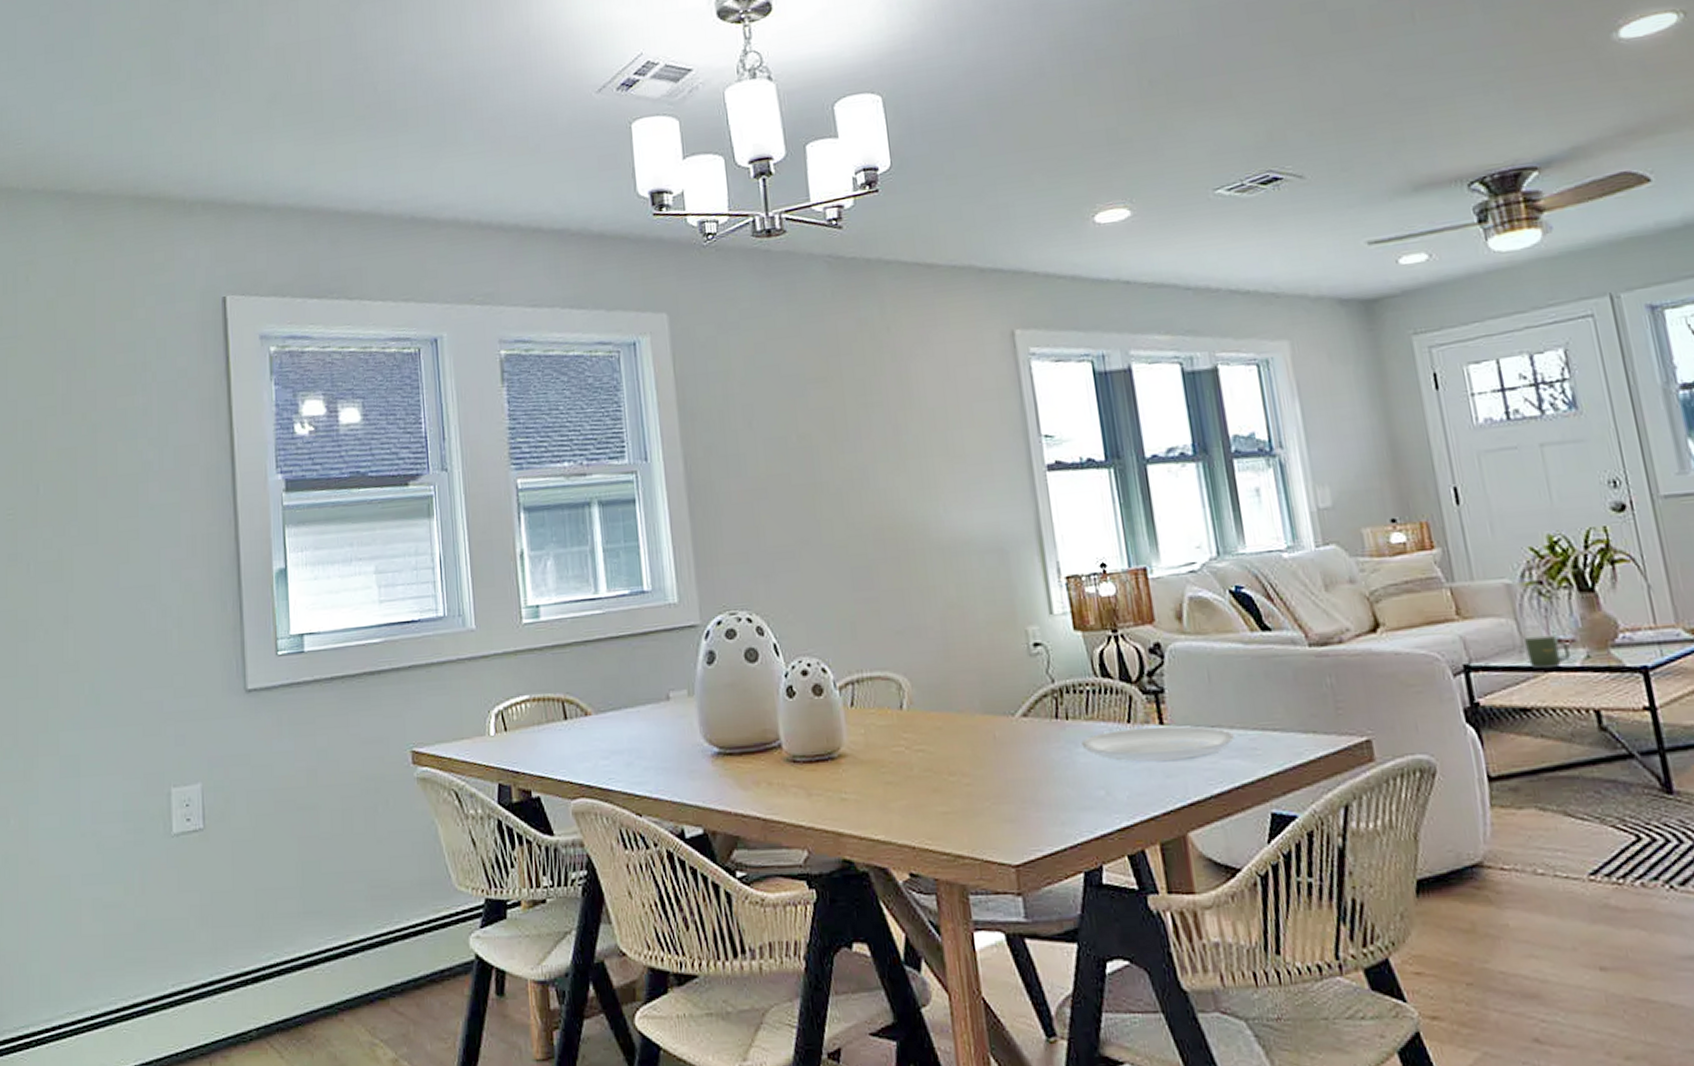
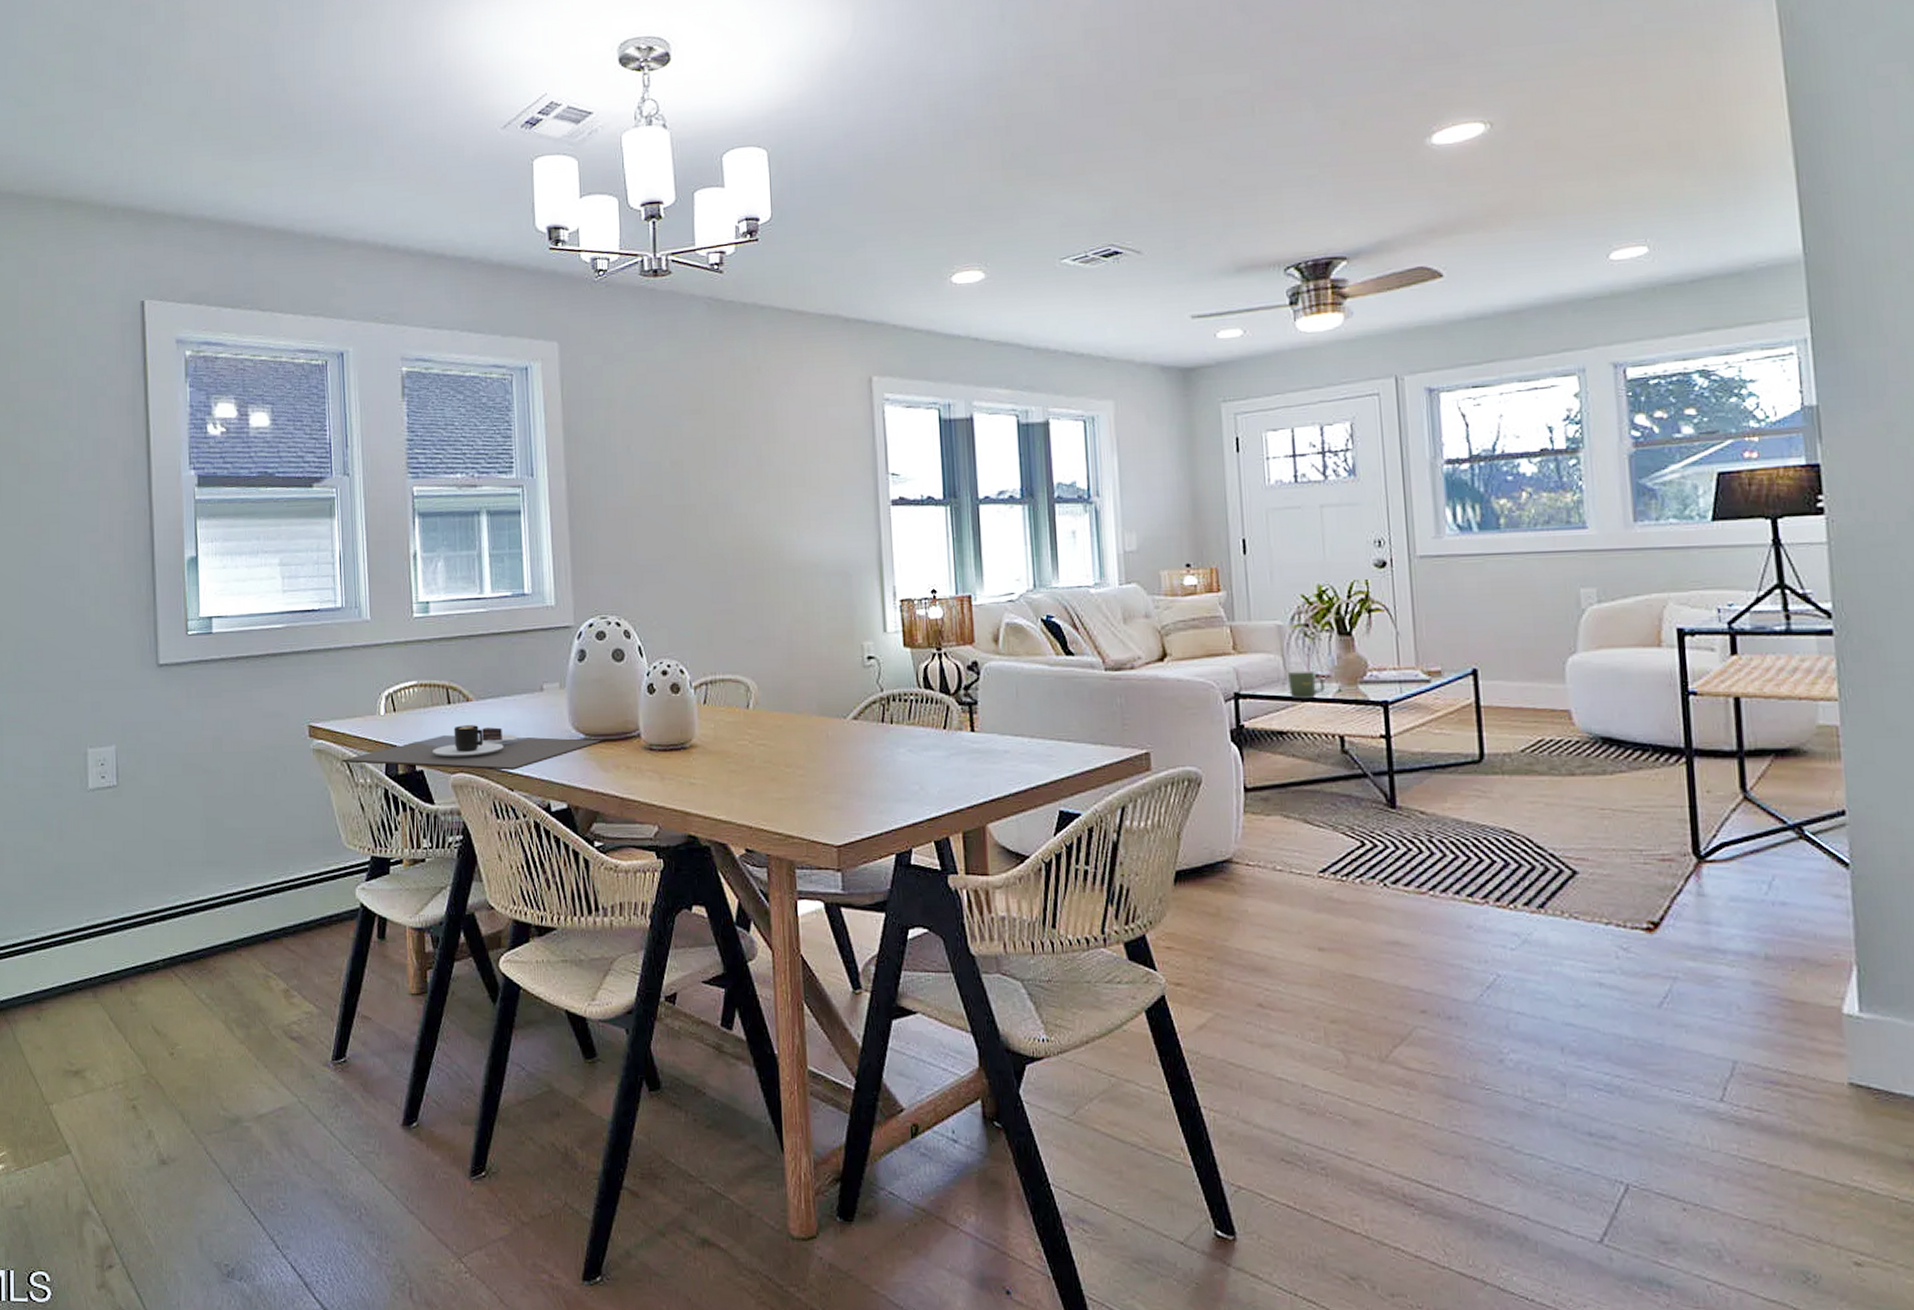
place setting: none [449,742,739,793] -> present [342,725,602,770]
plate: present [1081,726,1235,763] -> none [902,733,1034,764]

